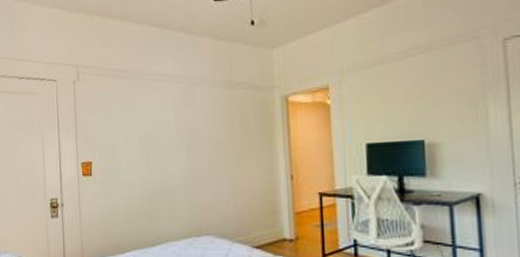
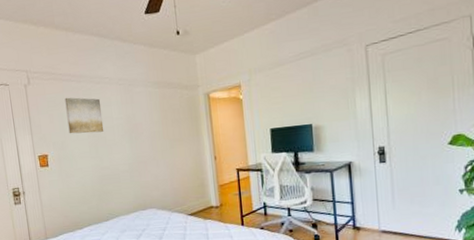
wall art: none [116,96,158,139] -> present [65,97,104,134]

